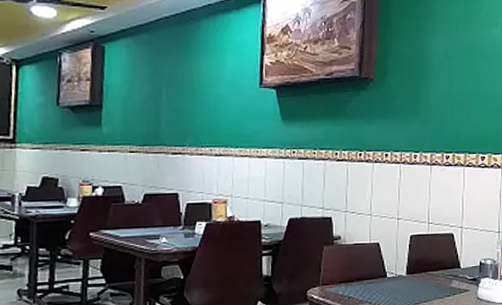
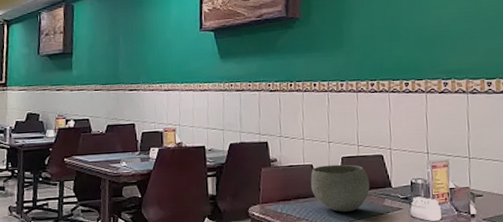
bowl: none [376,243,438,295] -> present [311,164,370,213]

